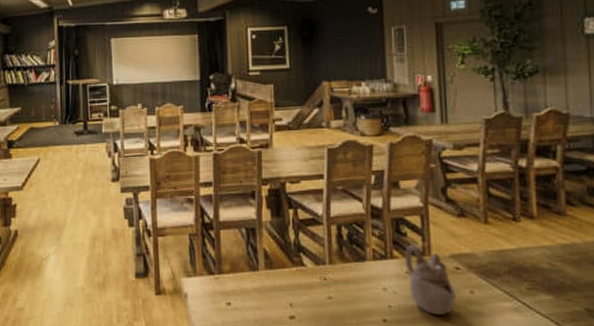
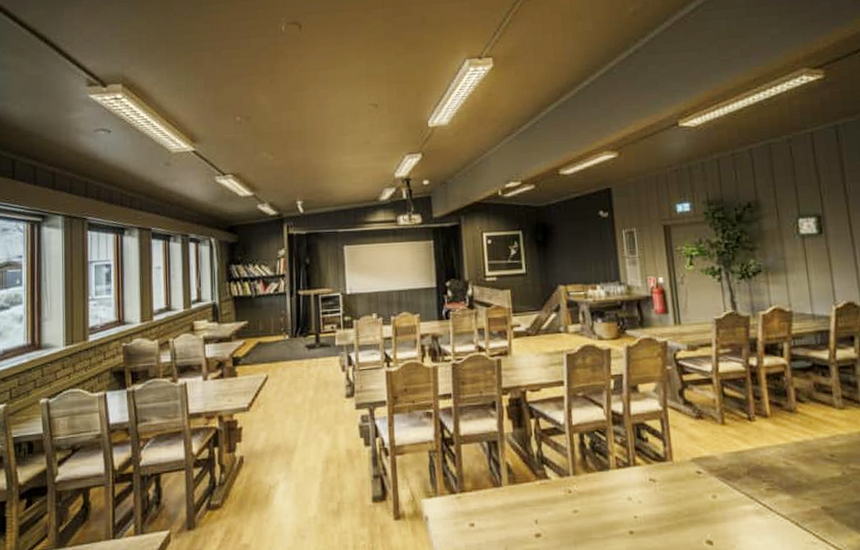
teapot: present [404,244,456,315] -> none [647,449,700,523]

